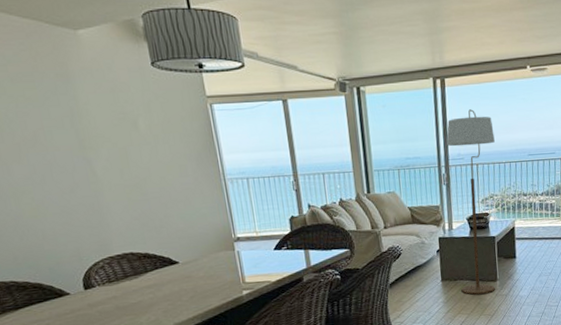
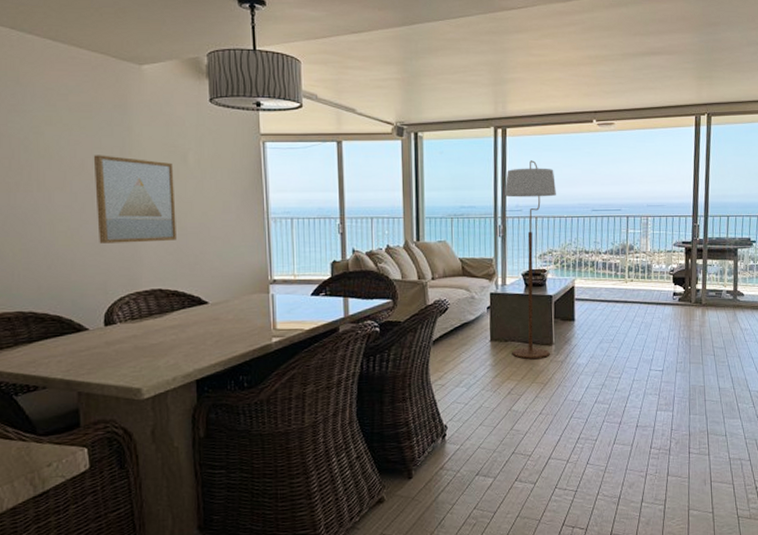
wall art: none [44,125,140,213] -> present [93,155,176,244]

